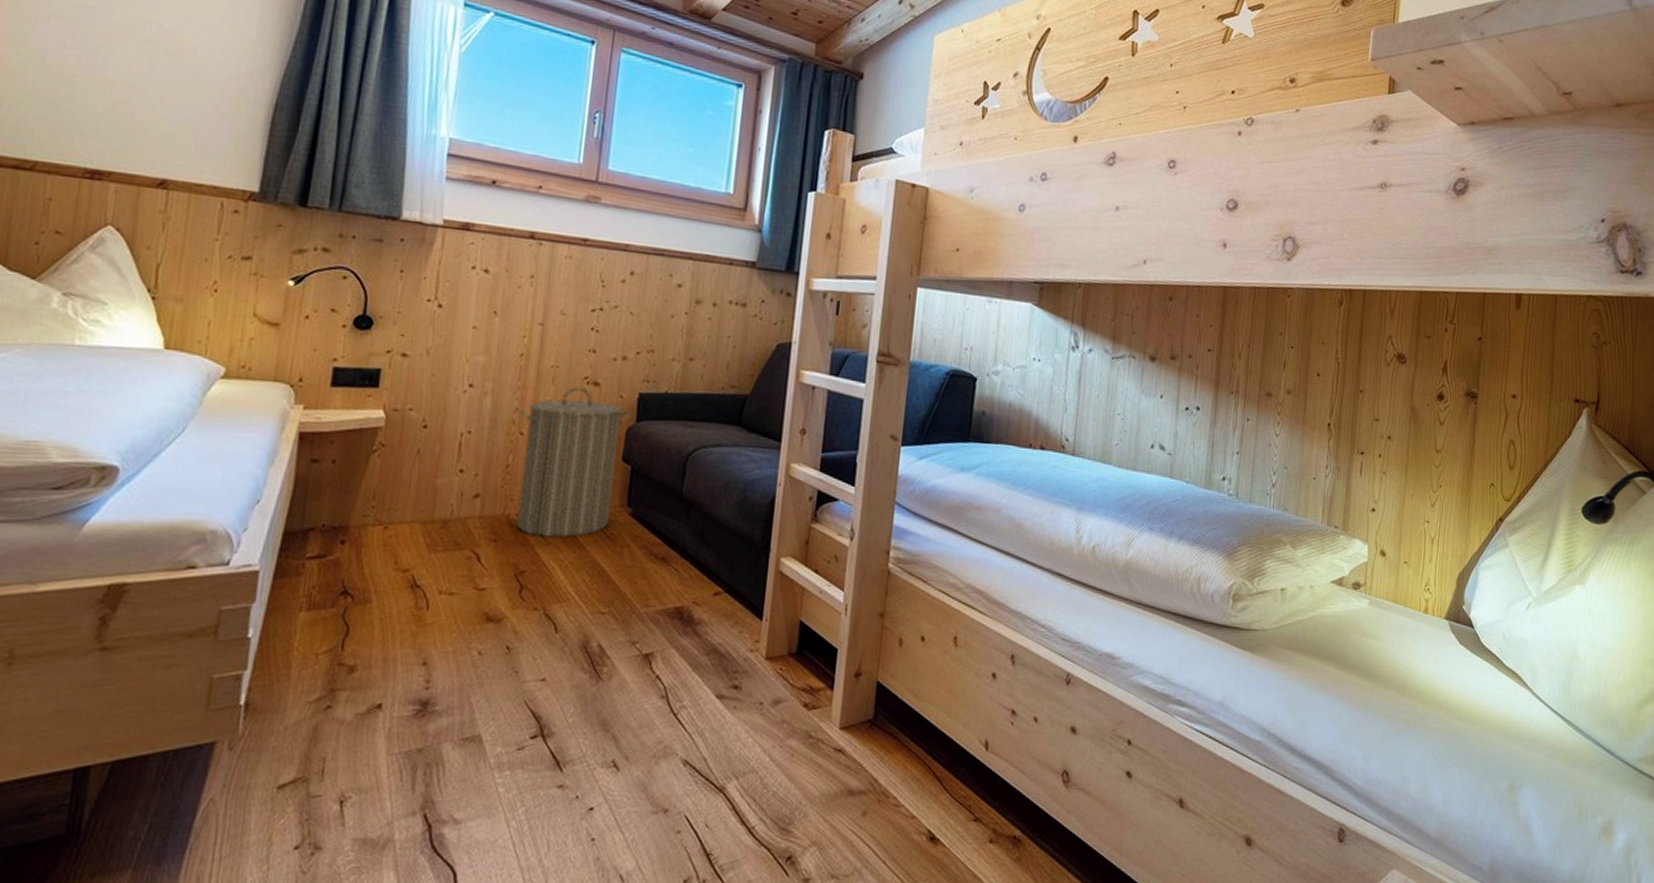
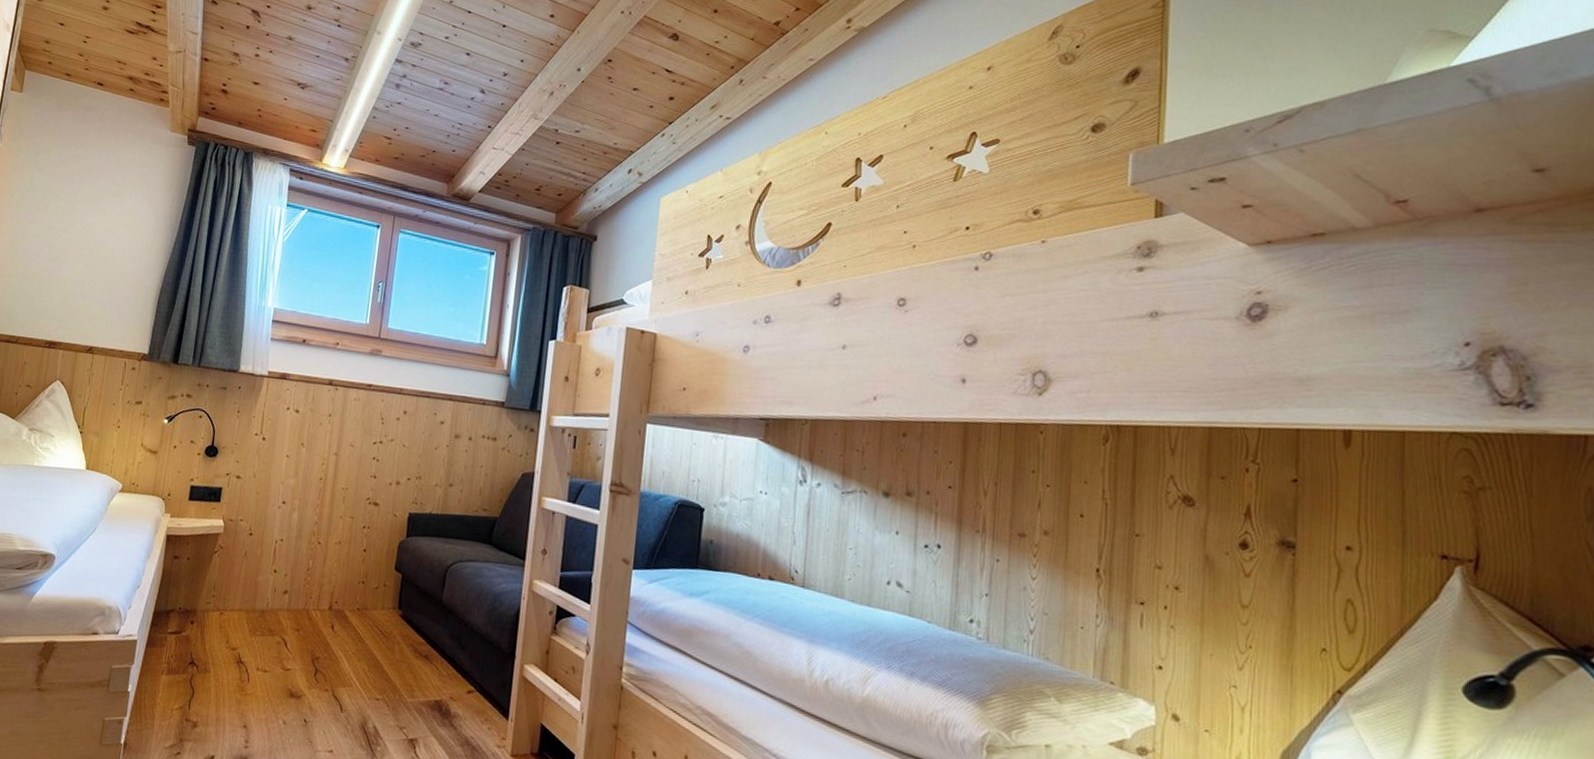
laundry hamper: present [517,386,631,538] -> none [314,505,402,632]

